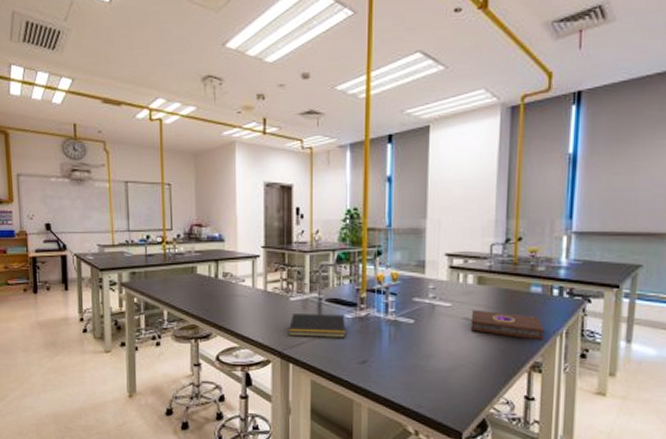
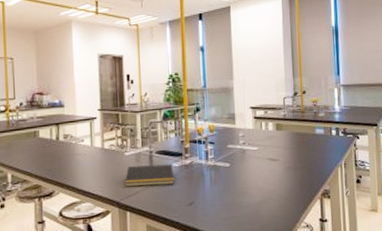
book: present [470,309,544,341] -> none [273,151,329,173]

